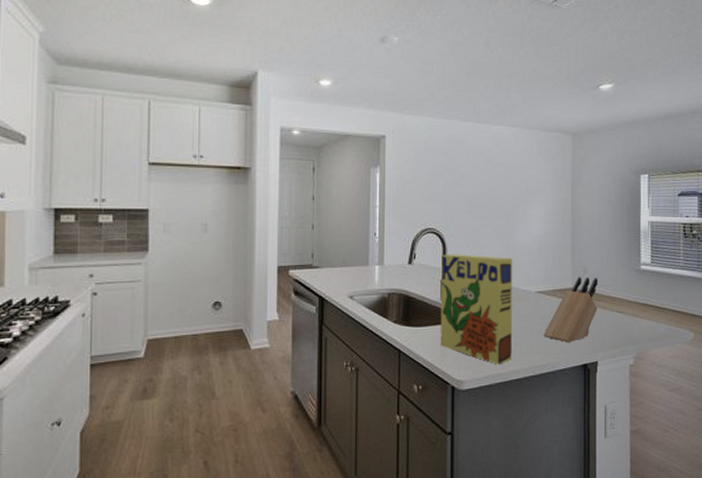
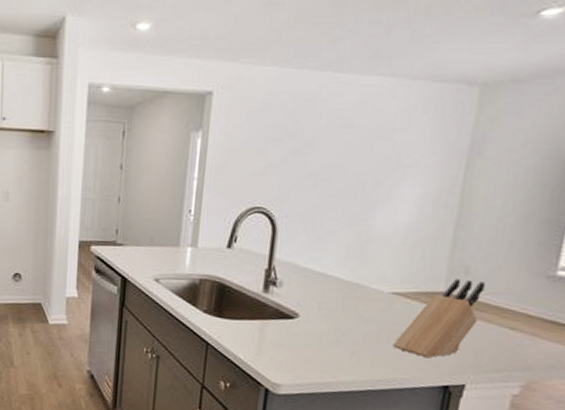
cereal box: present [440,254,512,365] -> none [256,239,363,372]

